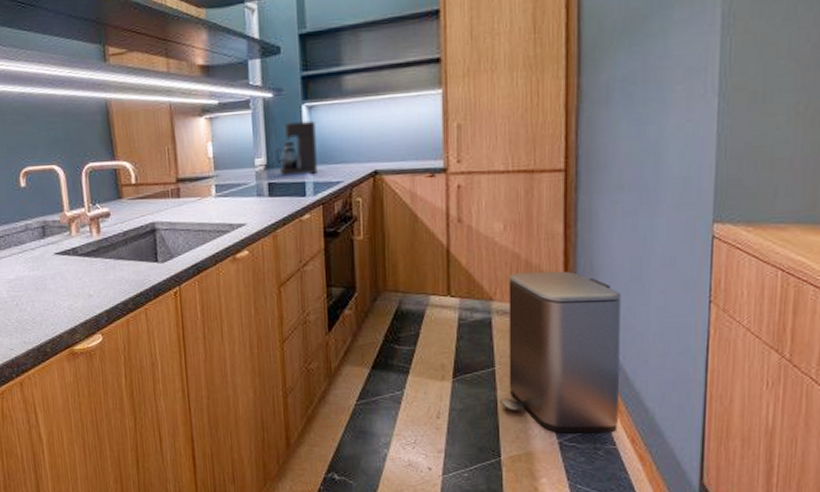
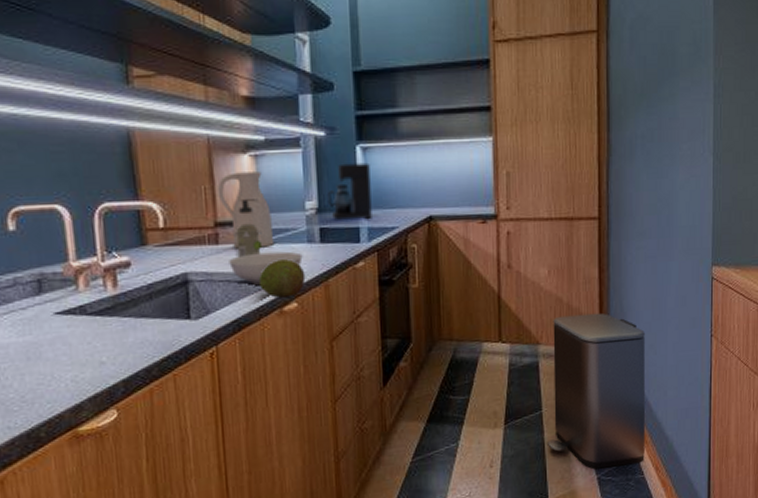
ceramic pitcher: none [179,132,228,202] -> present [218,171,275,249]
bowl: none [189,204,253,235] -> present [229,251,303,286]
soap dispenser: none [191,157,217,209] -> present [232,199,263,257]
fruit: none [214,211,256,247] -> present [258,259,306,299]

